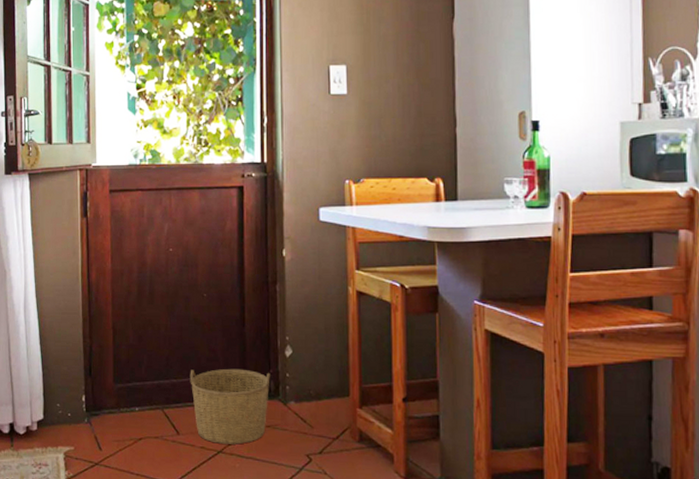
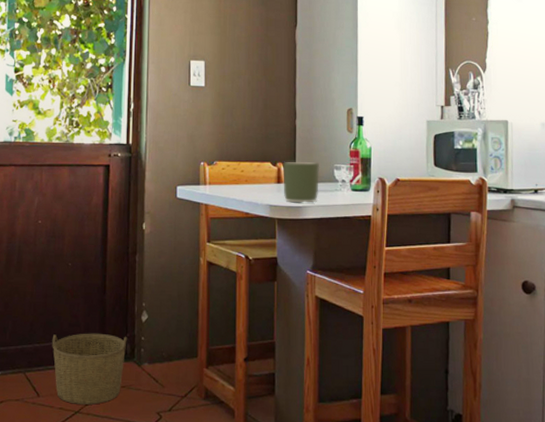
mug: none [442,176,487,224] -> present [283,161,320,203]

